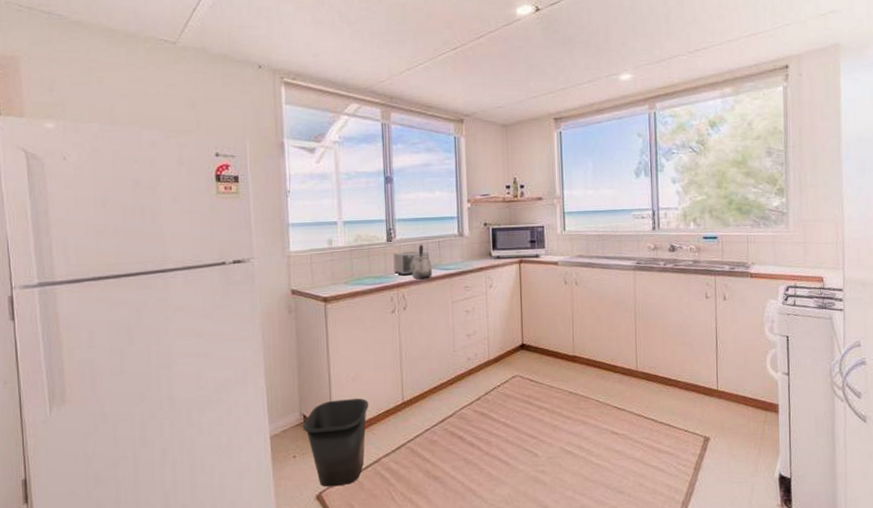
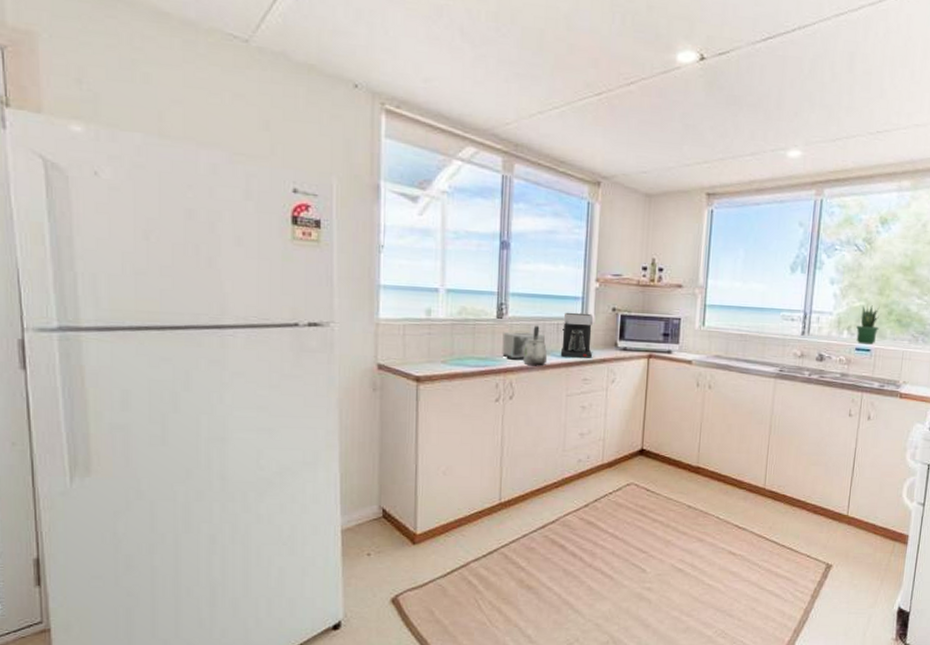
waste bin: present [302,398,369,487] -> none [381,495,461,590]
coffee maker: none [443,229,470,269] -> present [561,312,593,358]
planter: none [701,198,722,233] -> present [856,305,880,345]

